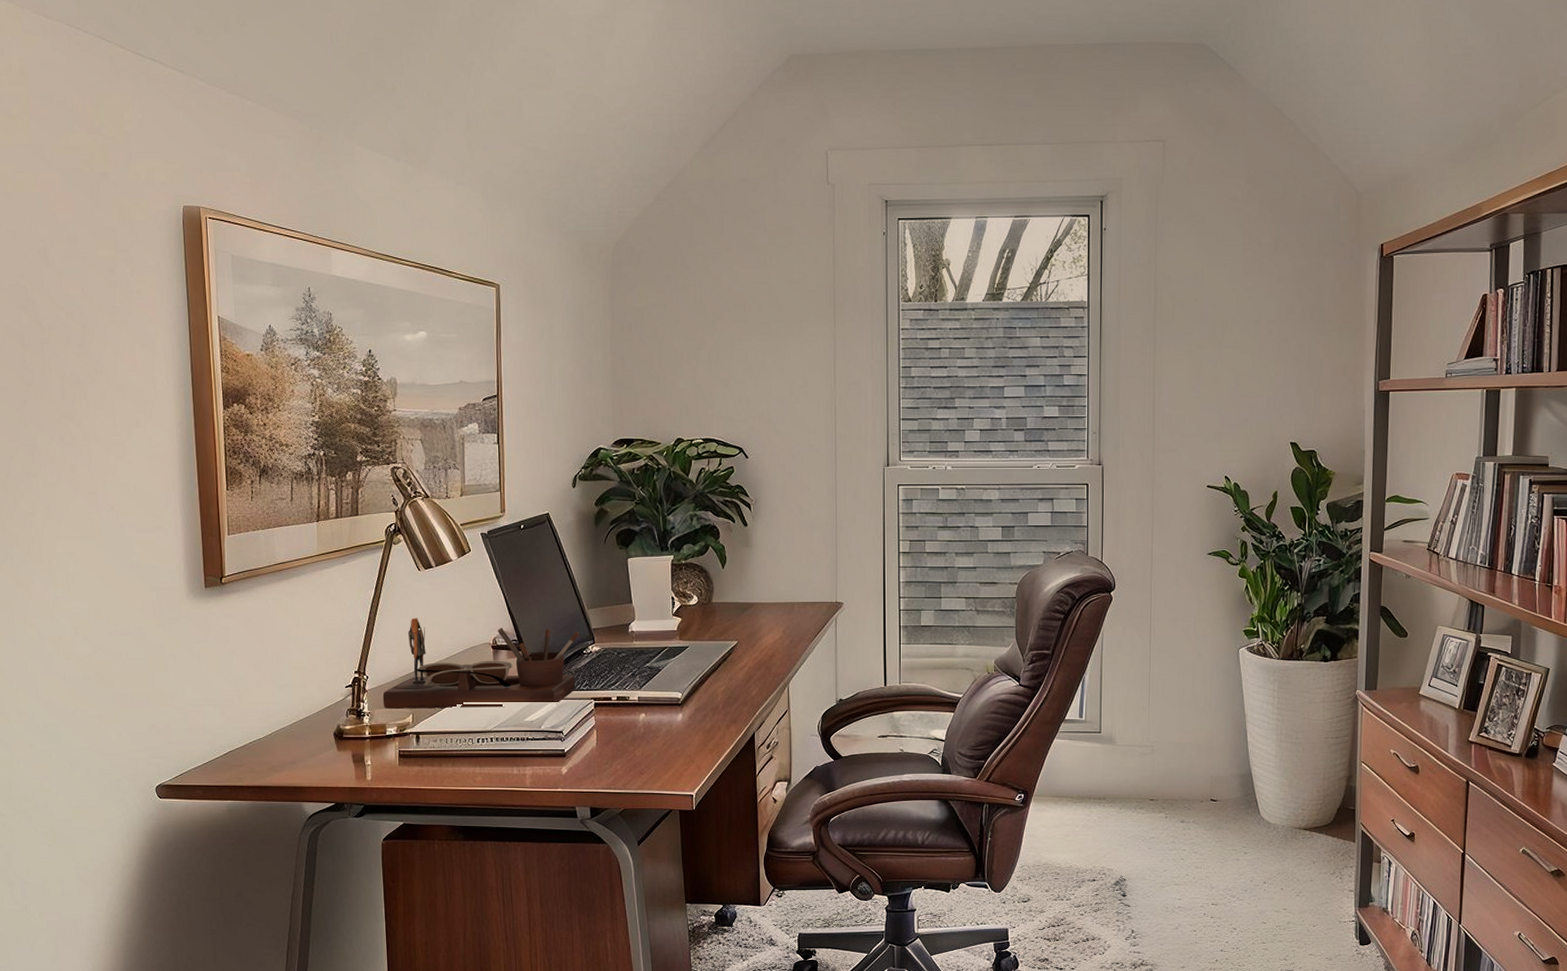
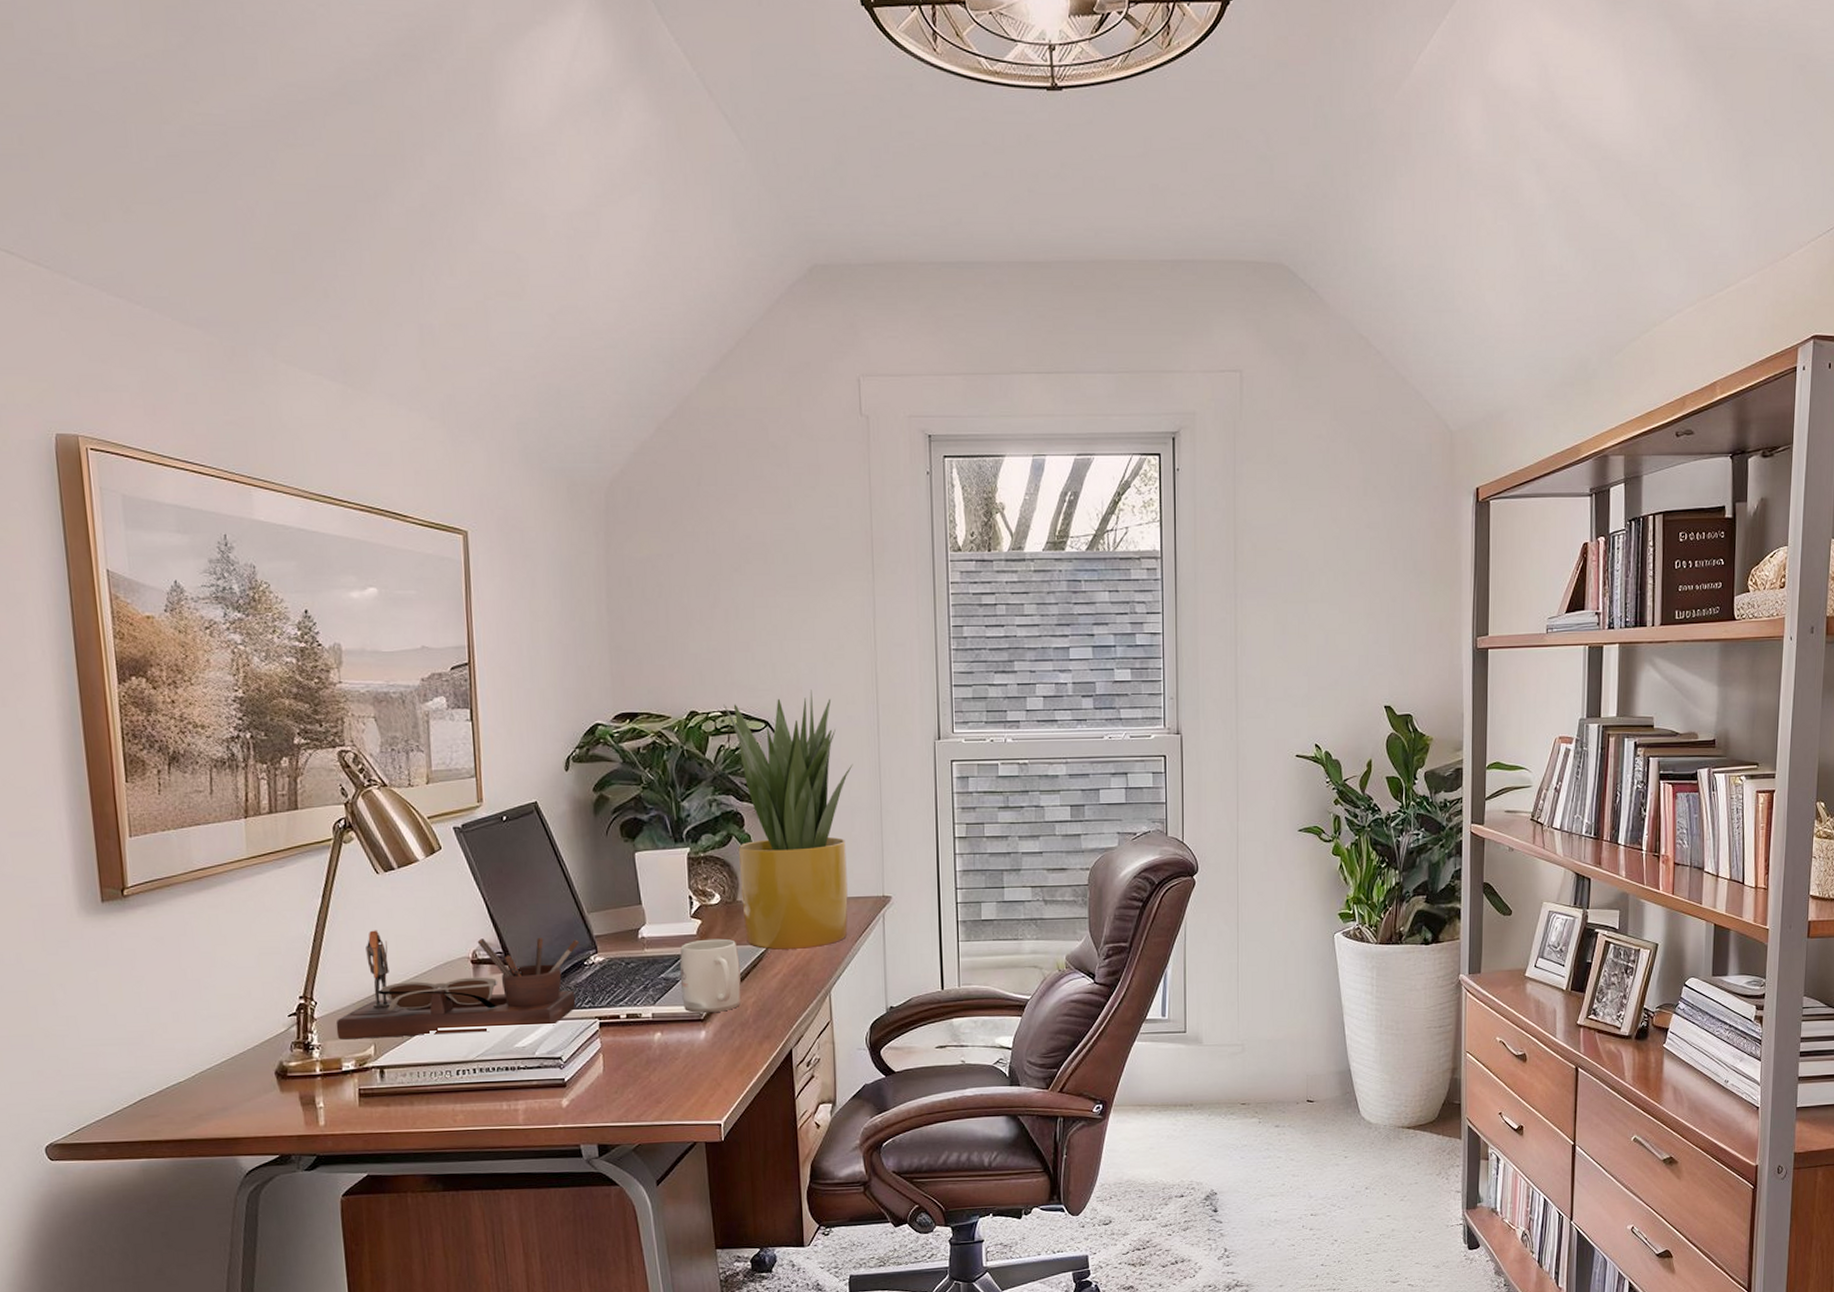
mug: none [662,634,713,699] -> present [679,938,741,1014]
planter: none [705,421,813,646] -> present [723,689,853,950]

